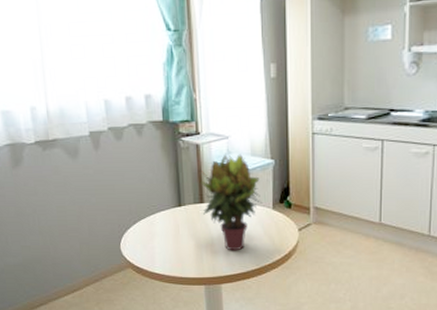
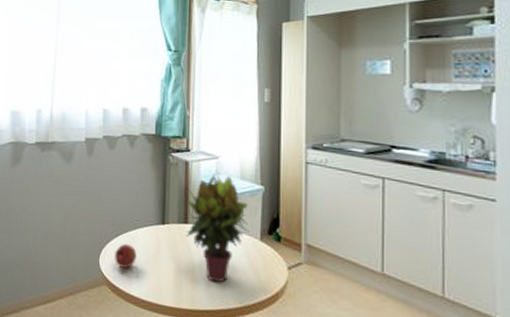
fruit: none [134,228,157,251] -> present [113,243,137,268]

